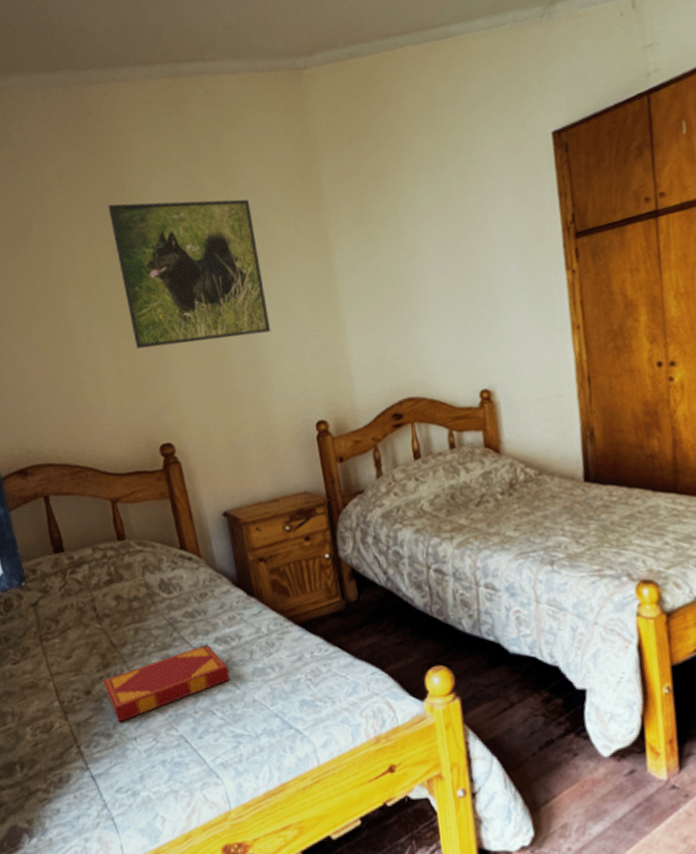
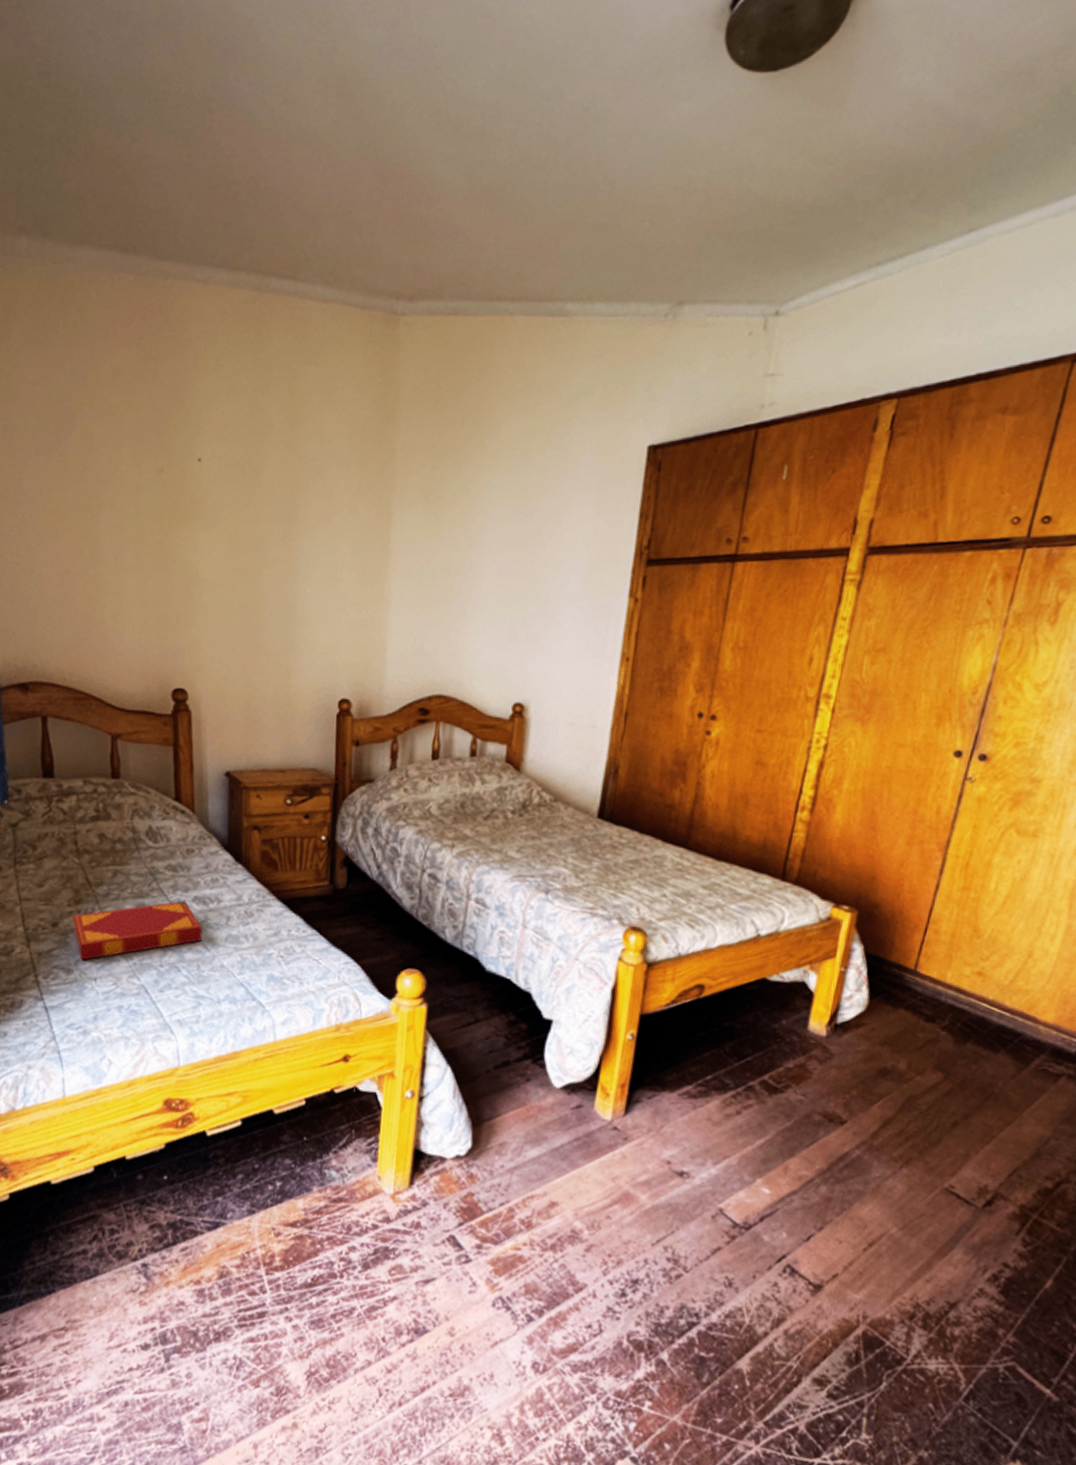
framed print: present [108,199,271,349] -> none [161,418,315,594]

